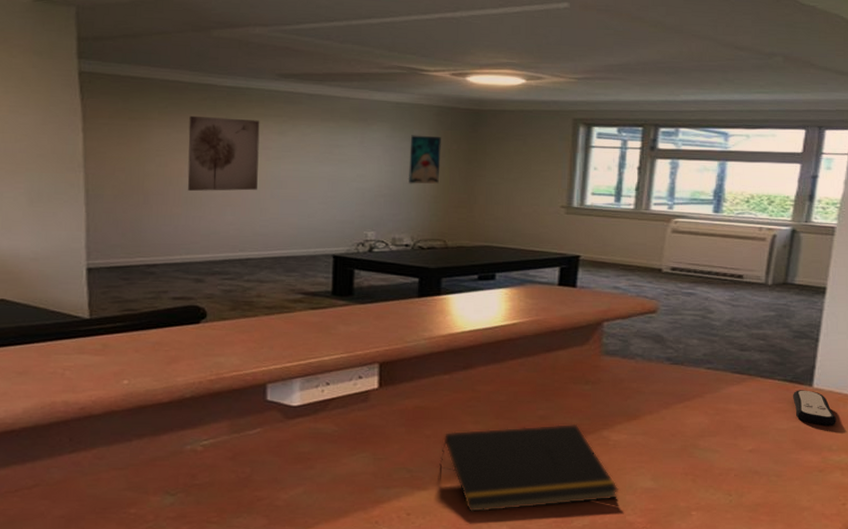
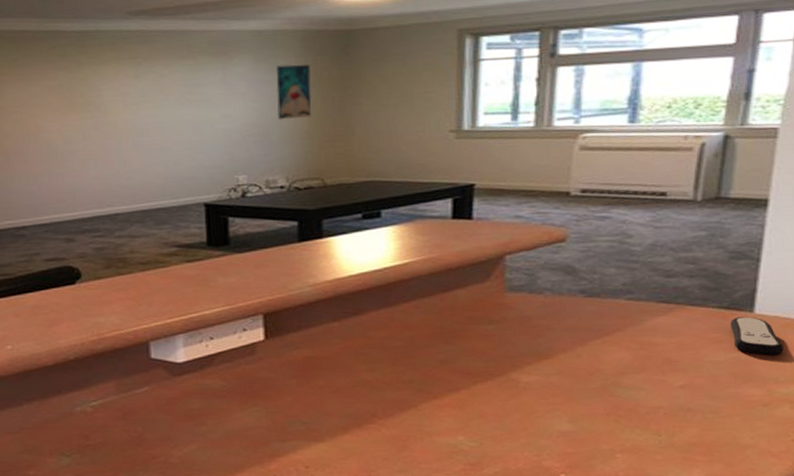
wall art: present [187,115,260,192] -> none [40,65,118,148]
notepad: present [439,423,620,513] -> none [335,366,533,464]

